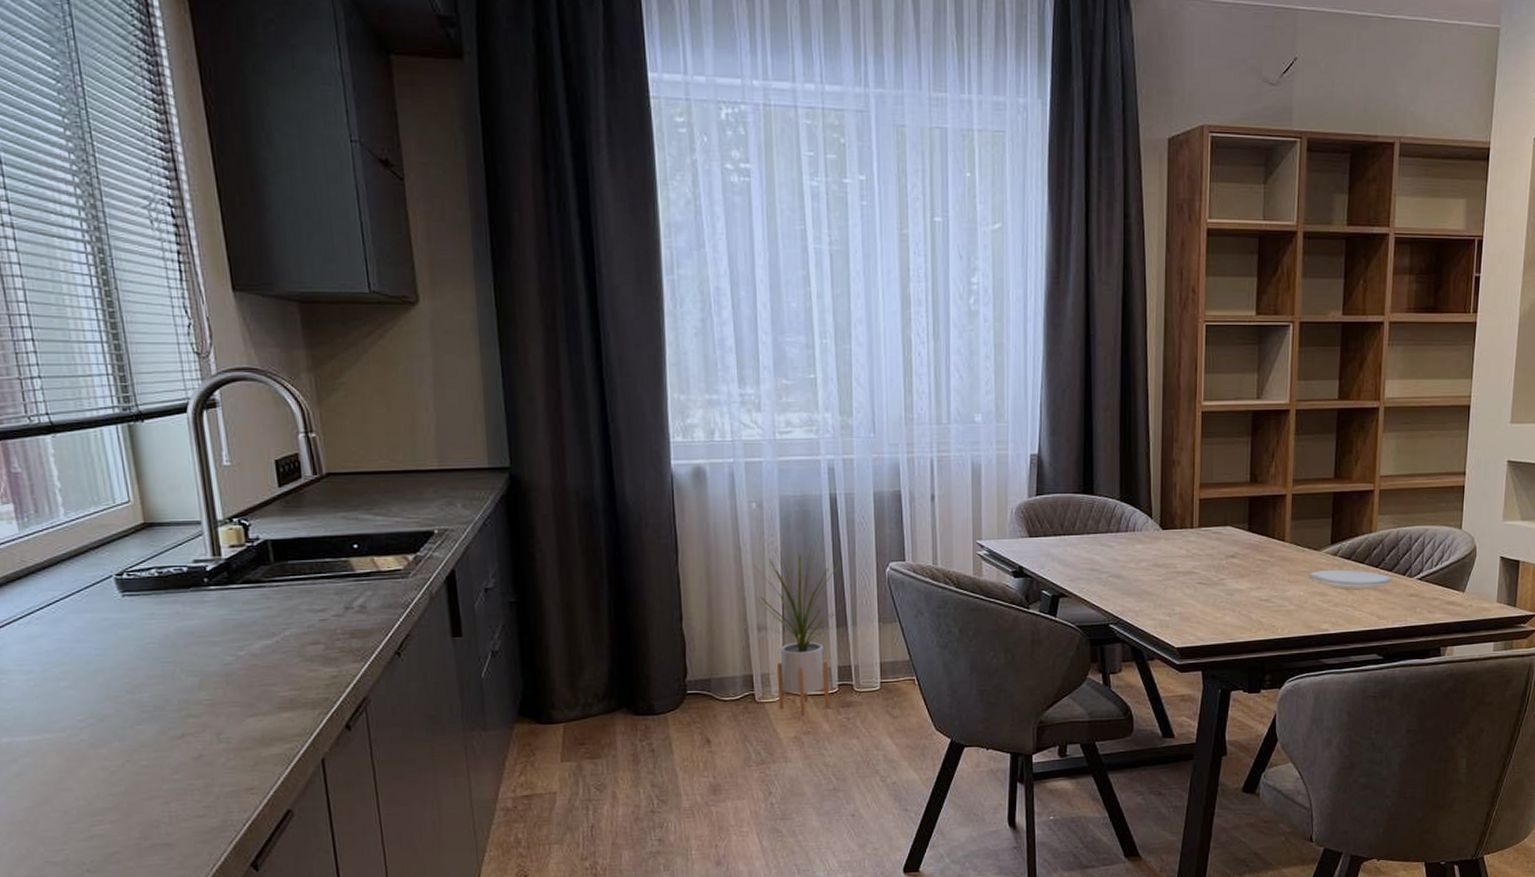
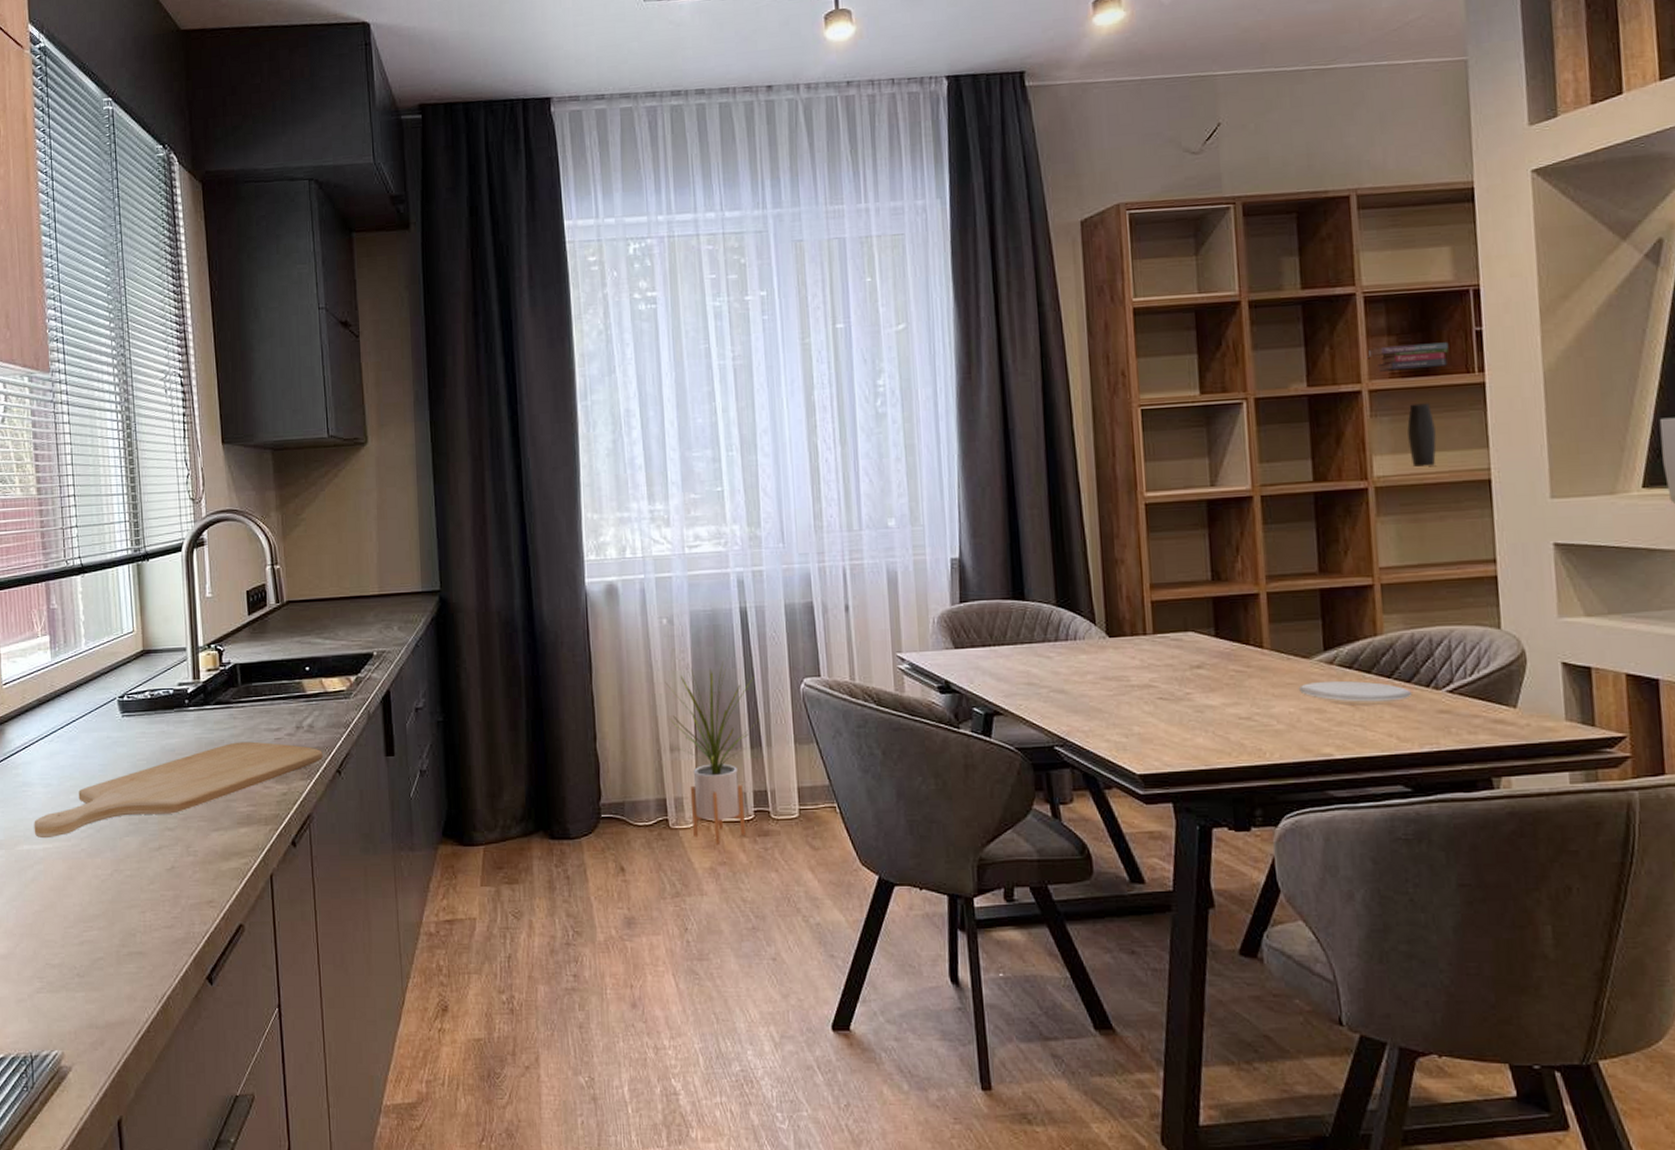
chopping board: none [13,623,379,730] -> present [34,741,323,839]
books: none [1391,284,1454,307] -> present [1366,342,1449,372]
vase: none [1414,337,1435,391] -> present [1407,403,1436,467]

